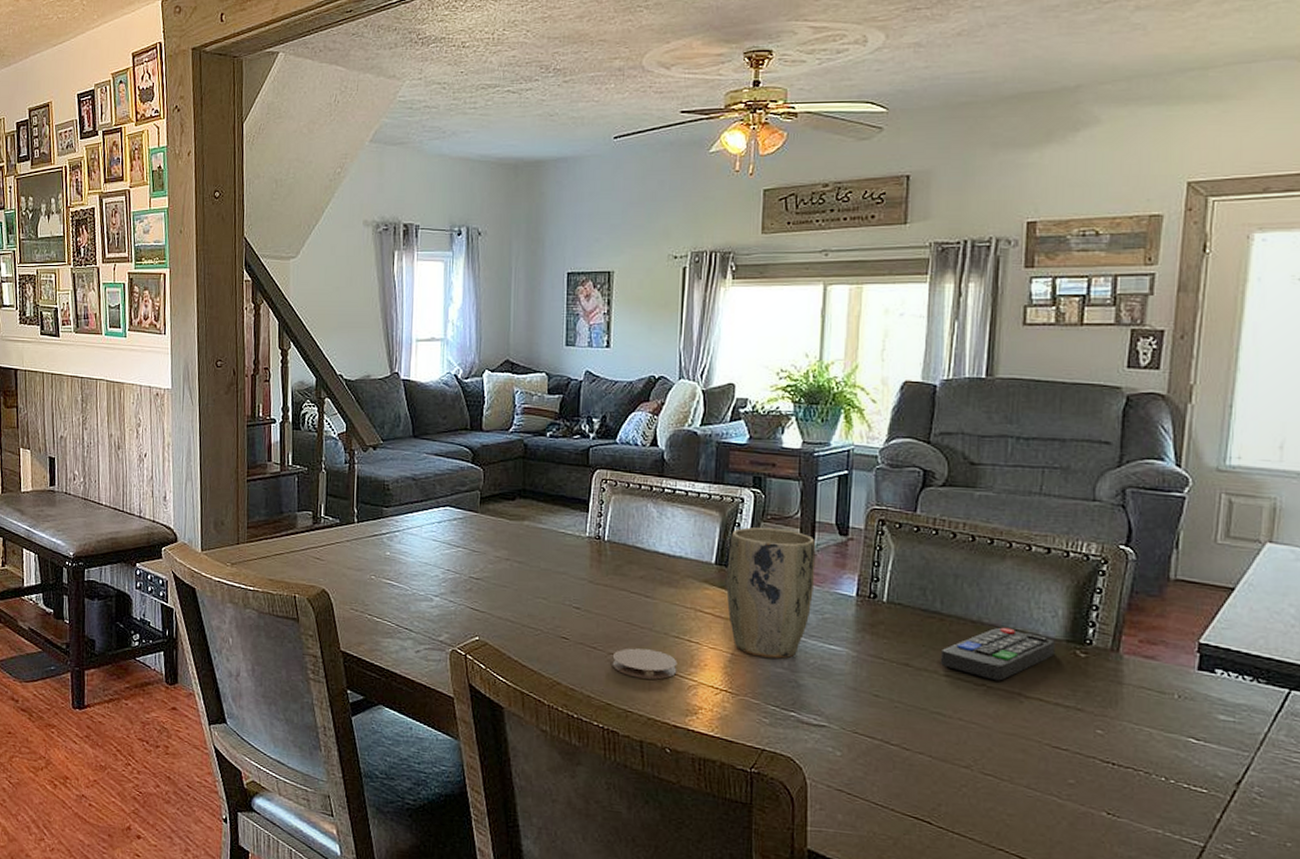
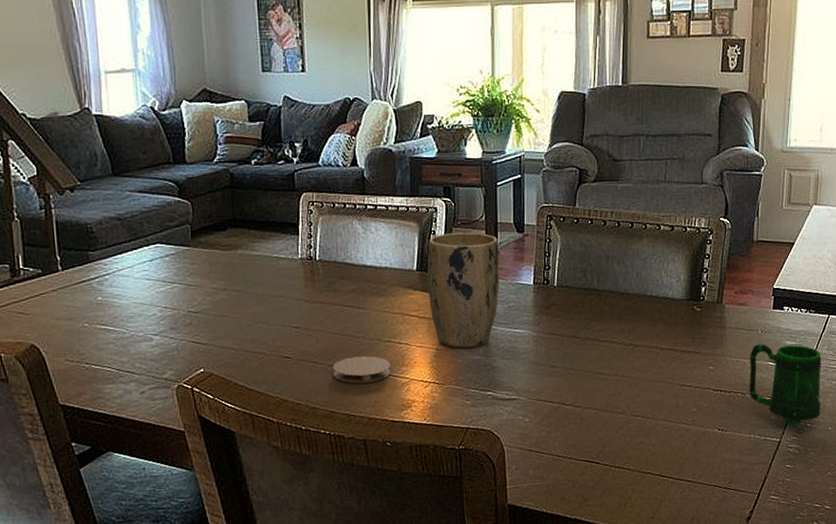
remote control: present [940,627,1055,681] -> none [599,295,680,340]
mug: none [1157,711,1277,831] -> present [749,343,822,426]

